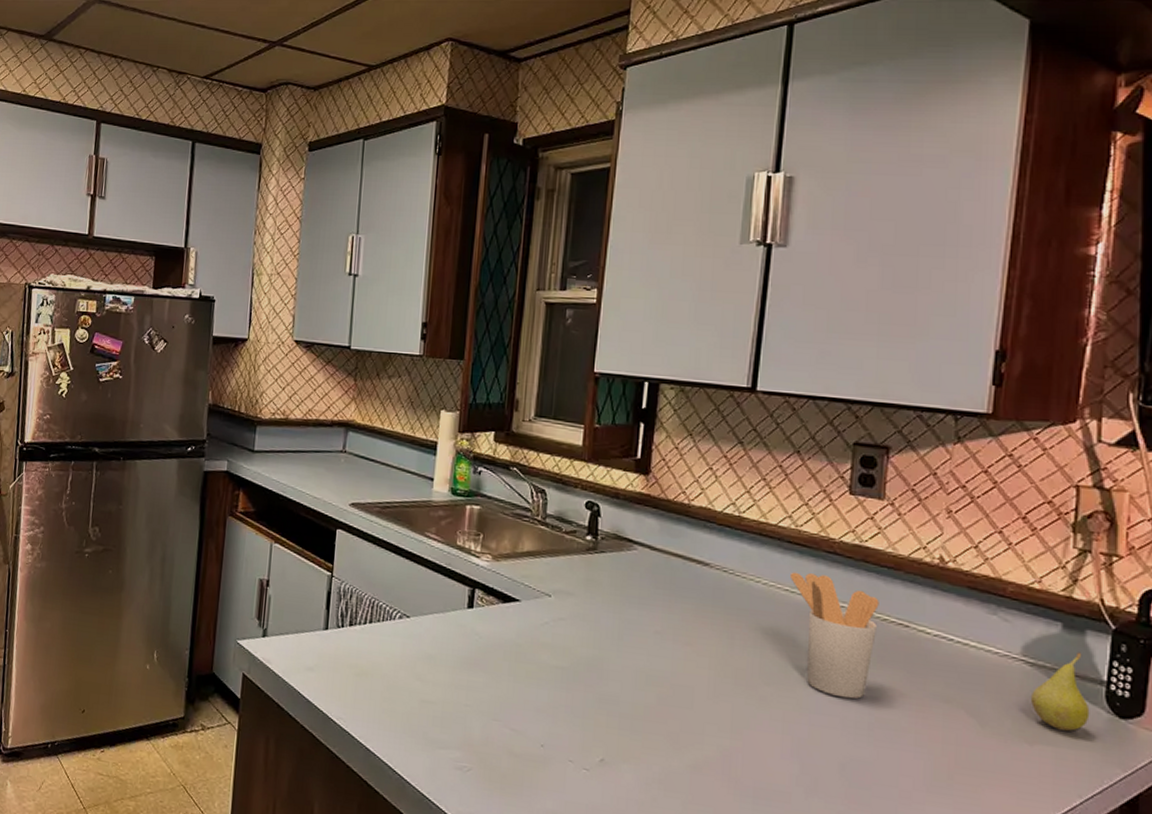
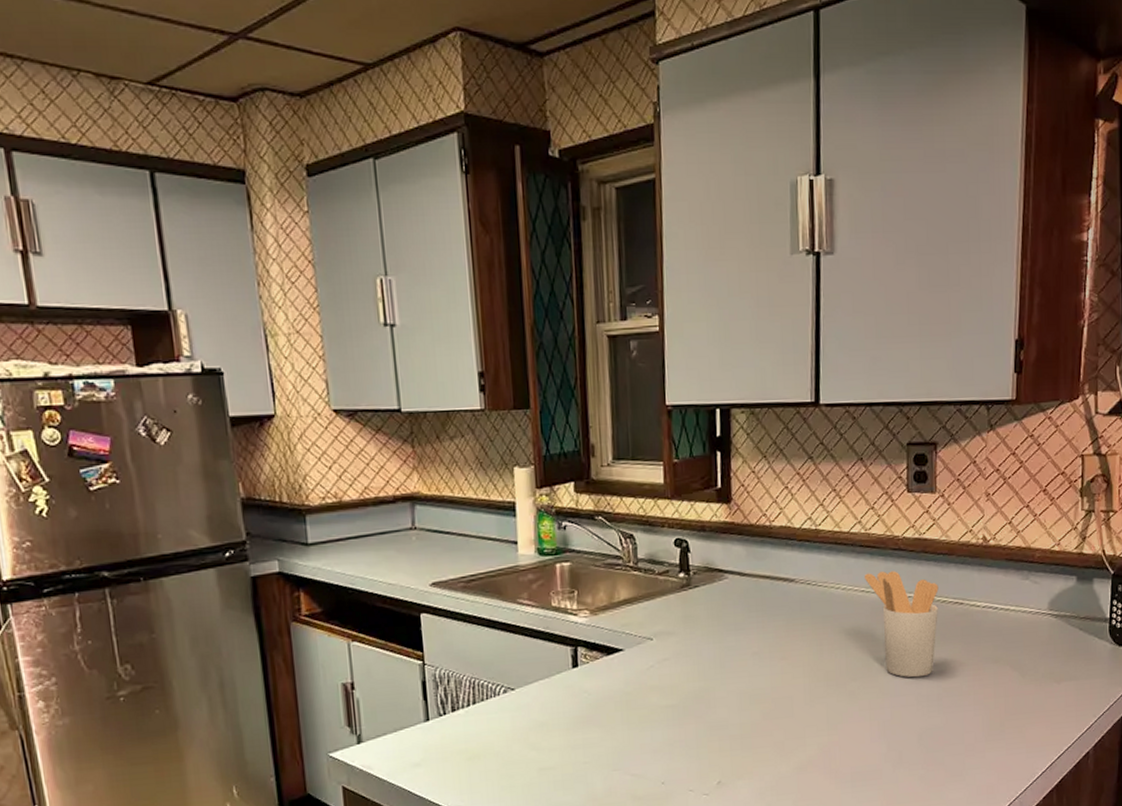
fruit: present [1031,652,1090,731] -> none [1057,598,1099,666]

